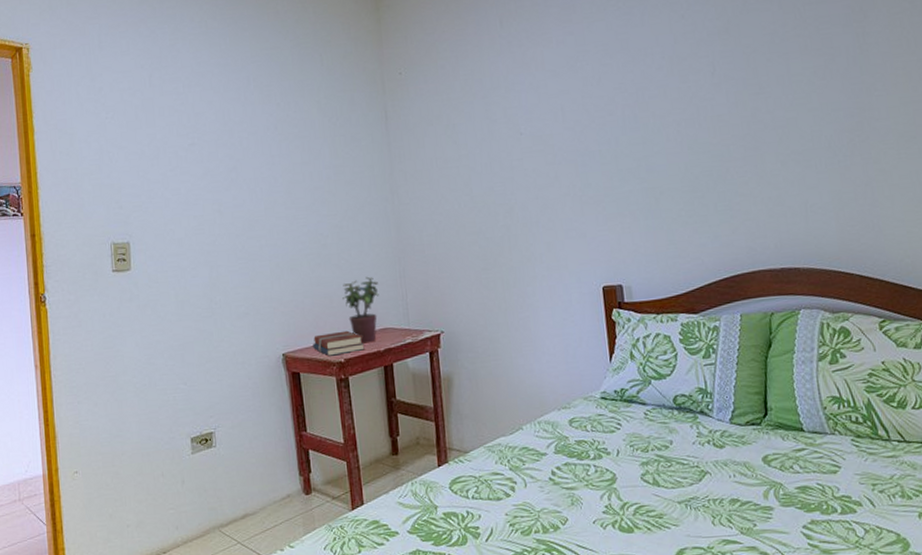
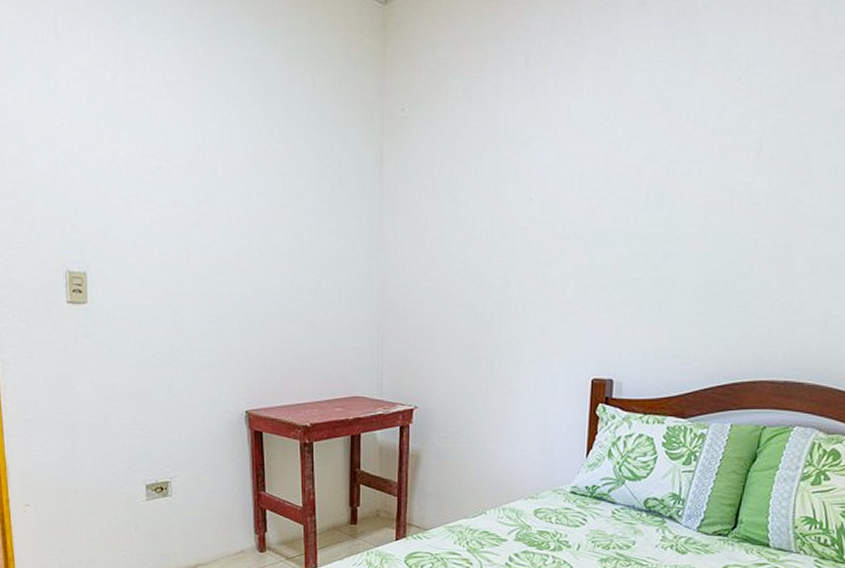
books: present [313,330,365,356] -> none [278,394,332,419]
potted plant: present [342,276,379,344] -> none [314,339,353,410]

